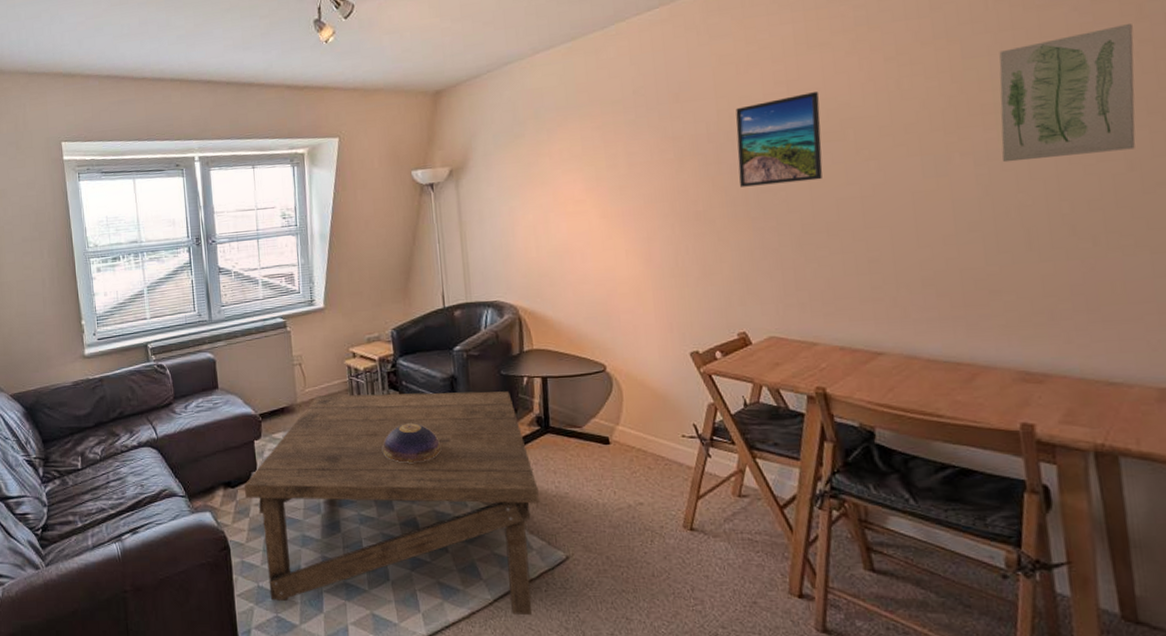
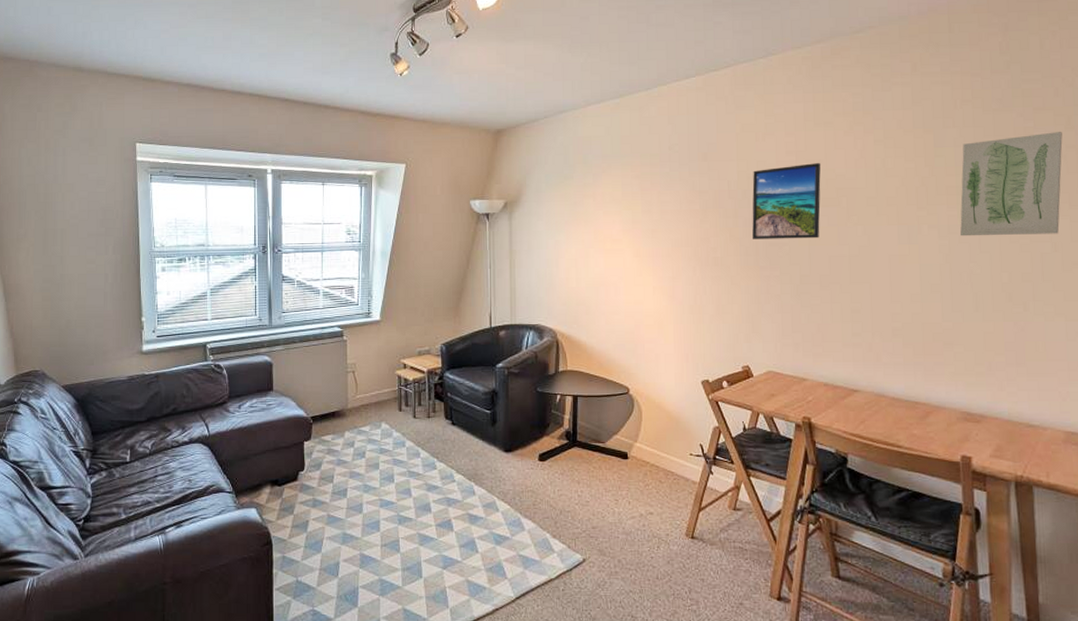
coffee table: present [245,391,539,616] -> none [291,402,563,613]
decorative bowl: present [383,423,440,463] -> none [425,432,478,468]

